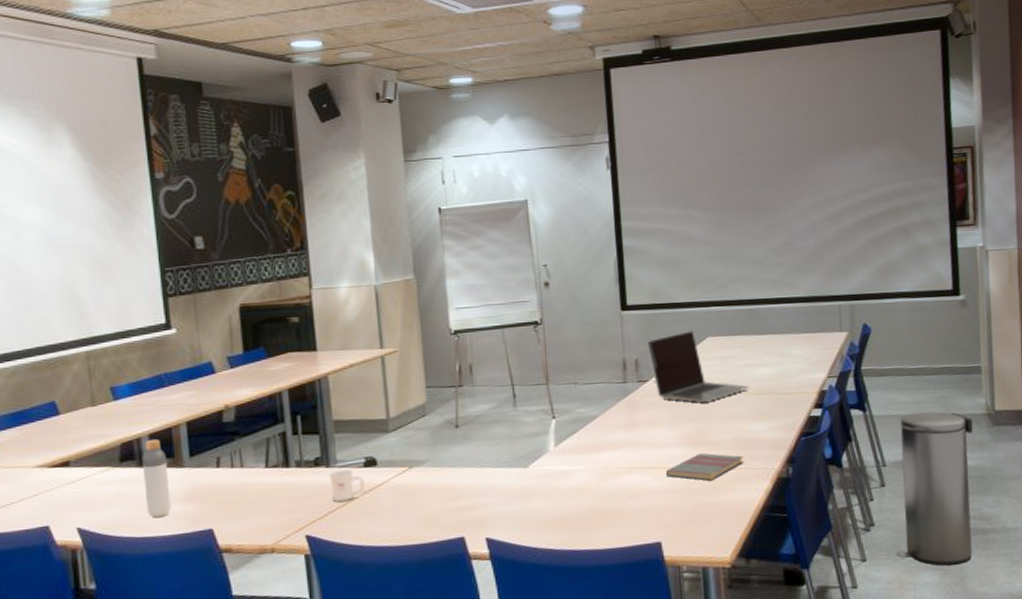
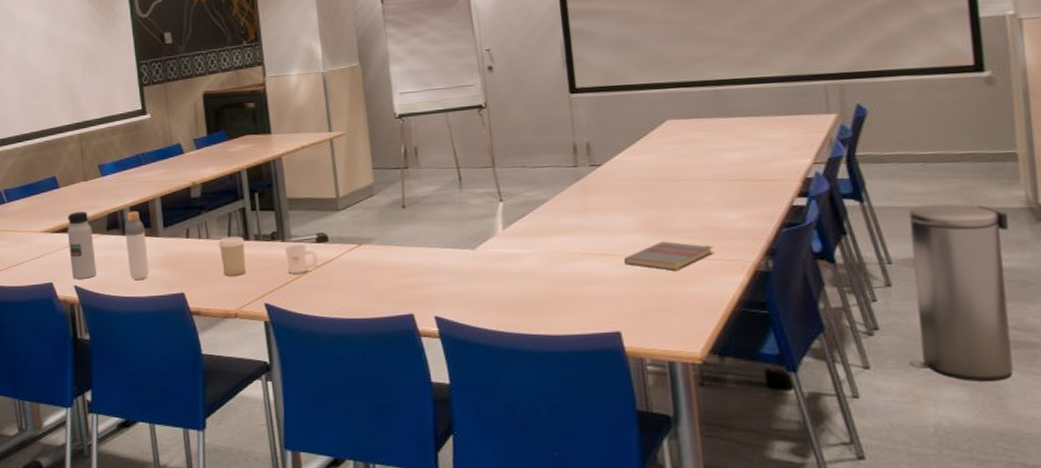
water bottle: none [69,441,106,520] -> present [67,212,96,279]
cup: none [254,463,285,508] -> present [218,236,246,276]
laptop: present [646,331,750,403] -> none [598,113,719,189]

